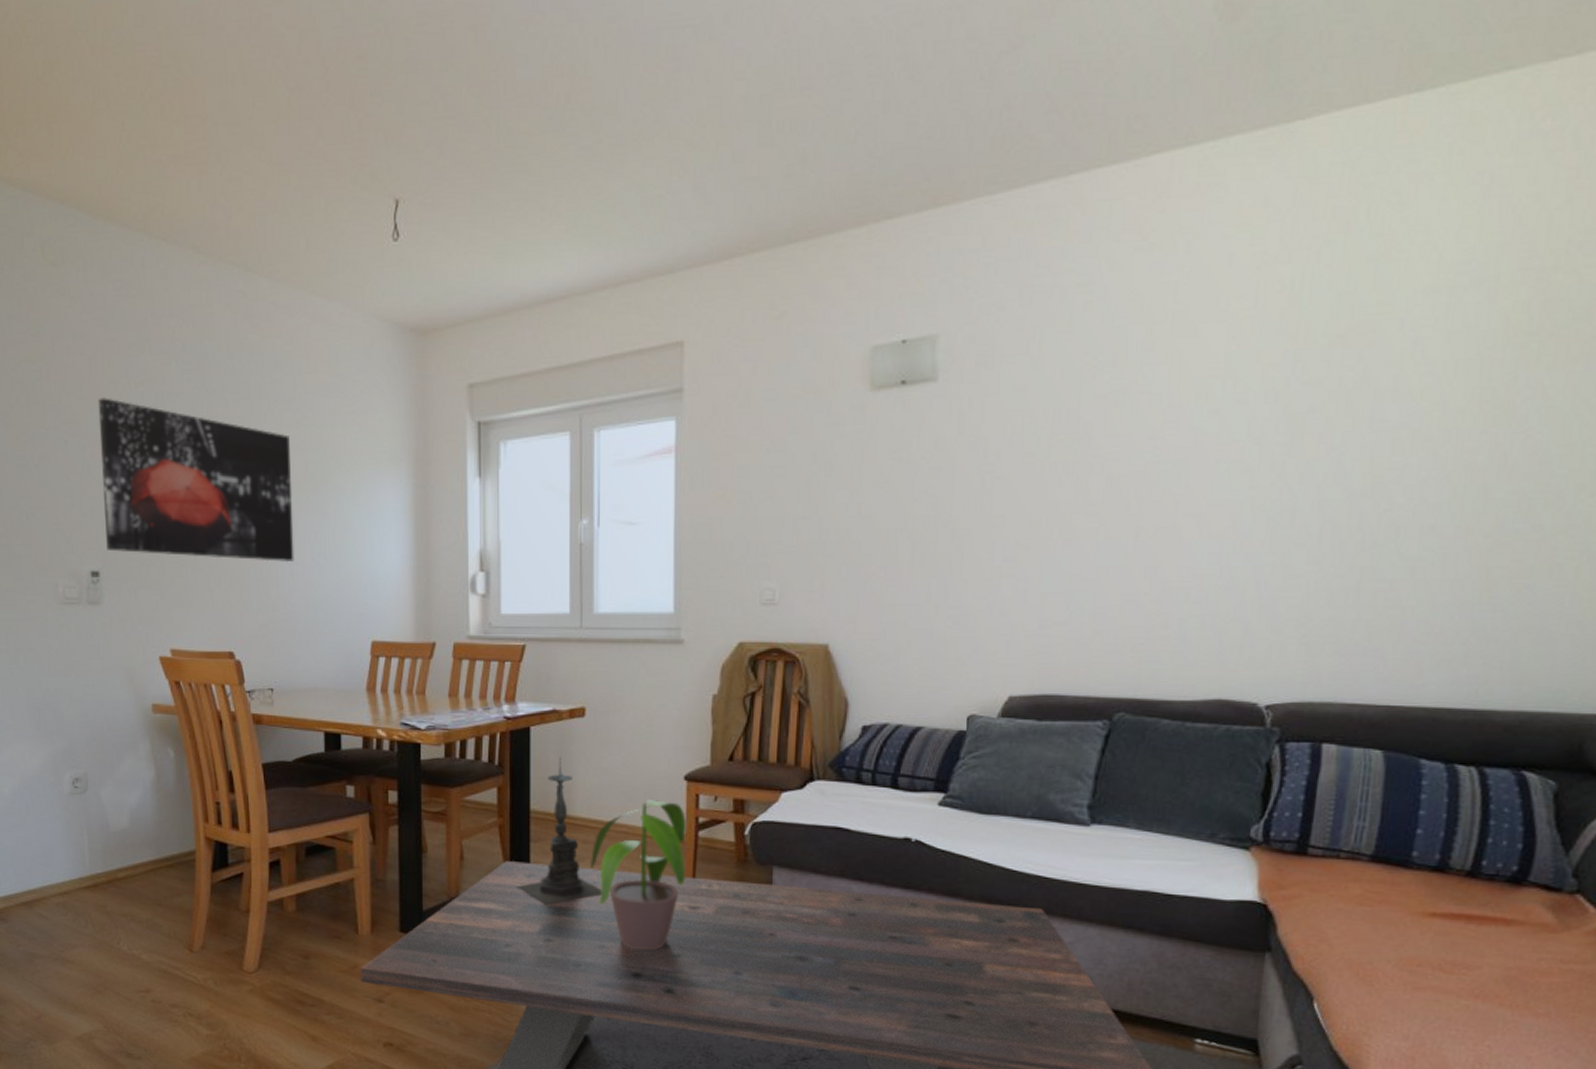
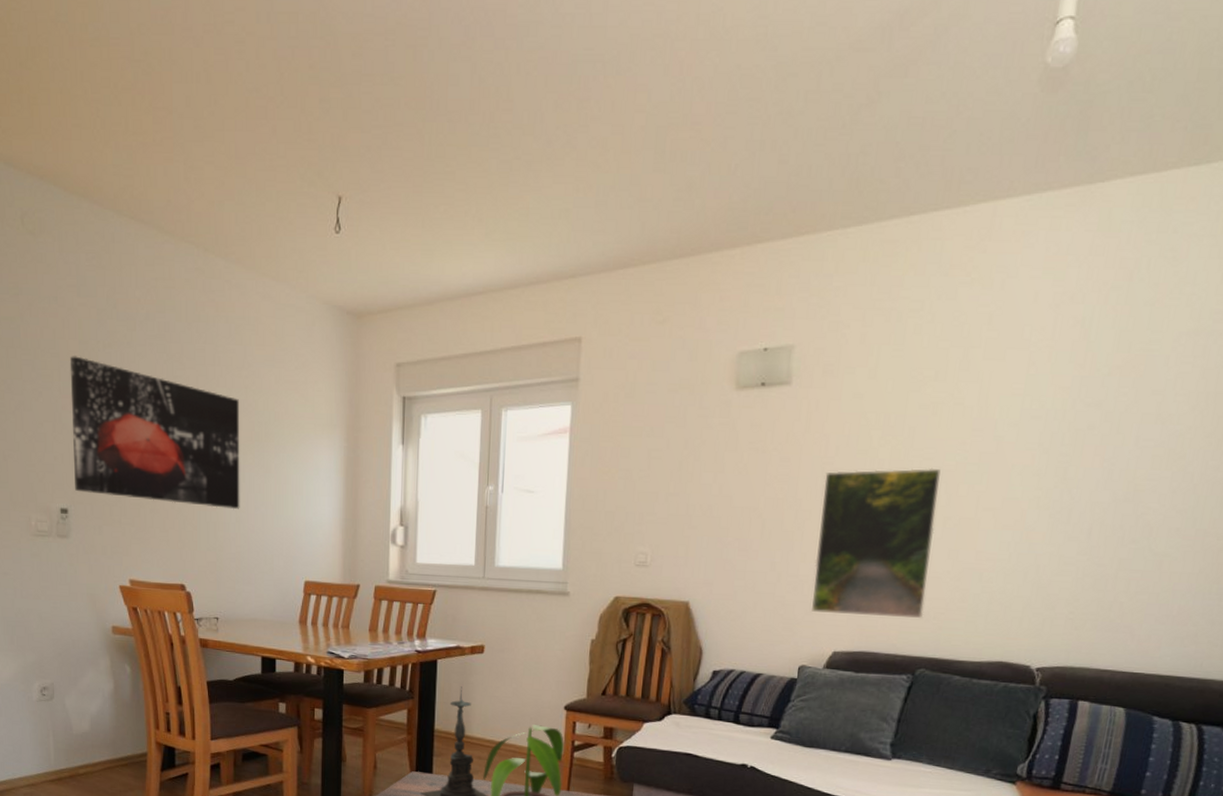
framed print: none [978,469,1128,652] -> present [810,468,941,619]

